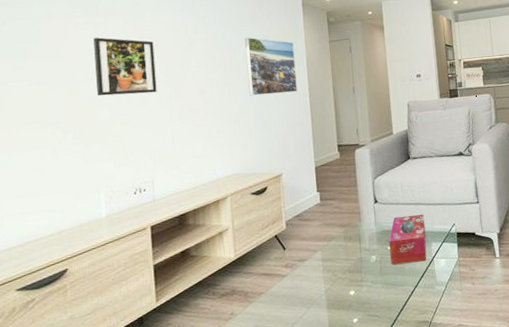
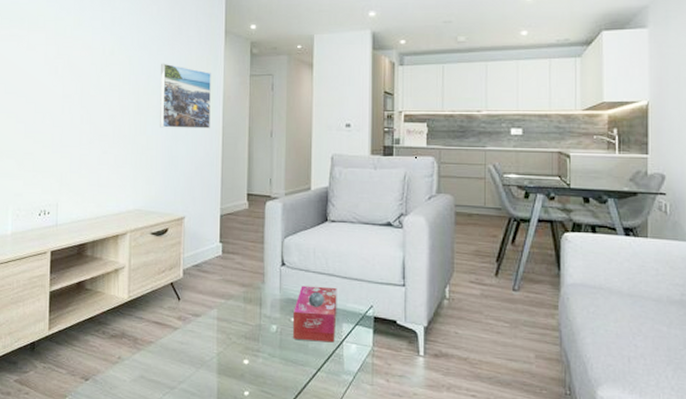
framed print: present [93,37,157,96] -> none [15,51,71,113]

